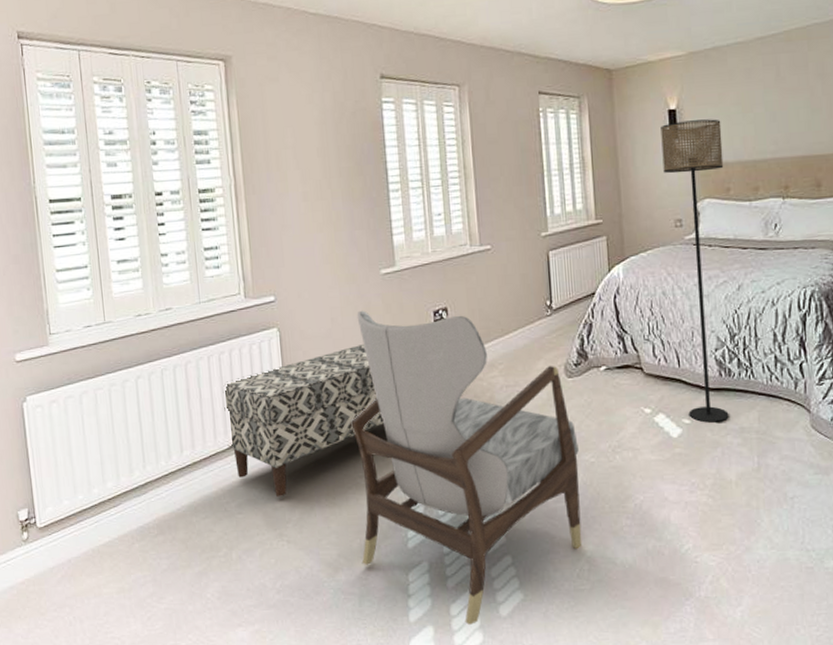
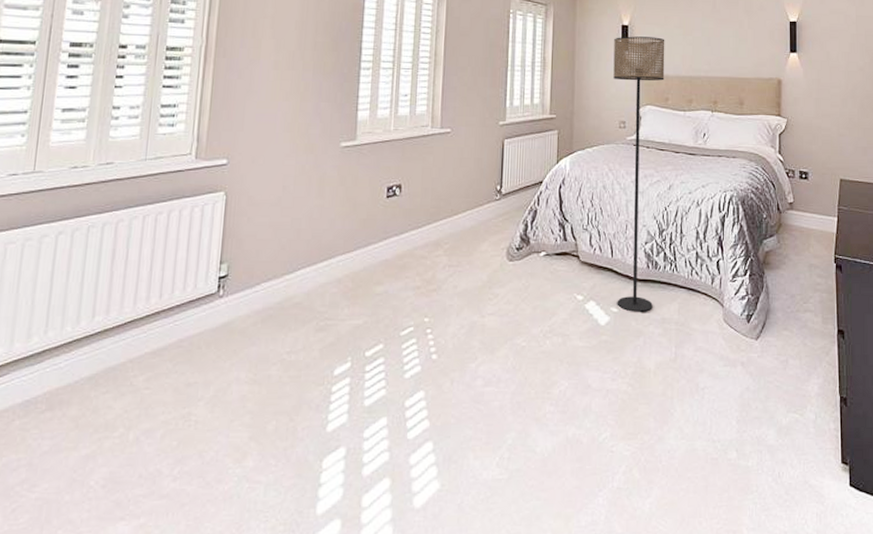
bench: present [222,343,384,497] -> none [147,214,321,371]
armchair: present [350,310,582,626] -> none [274,181,512,519]

